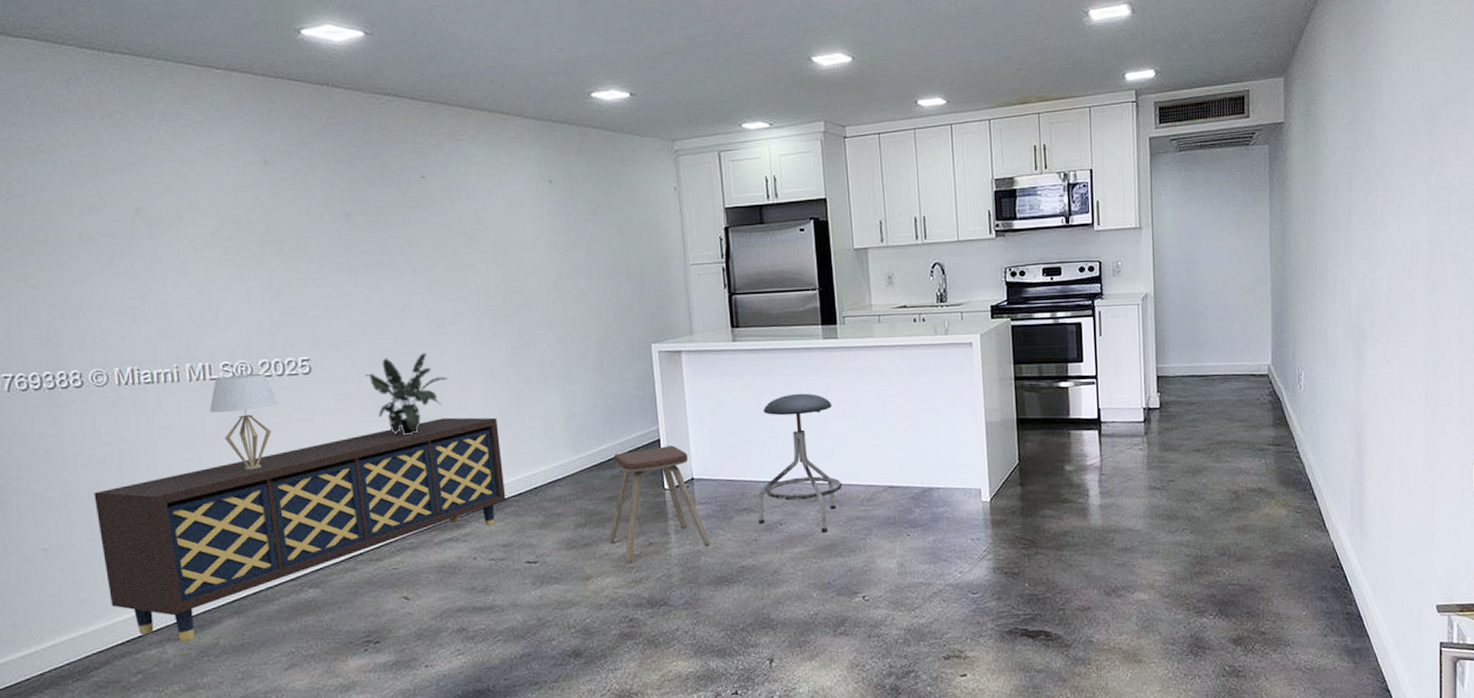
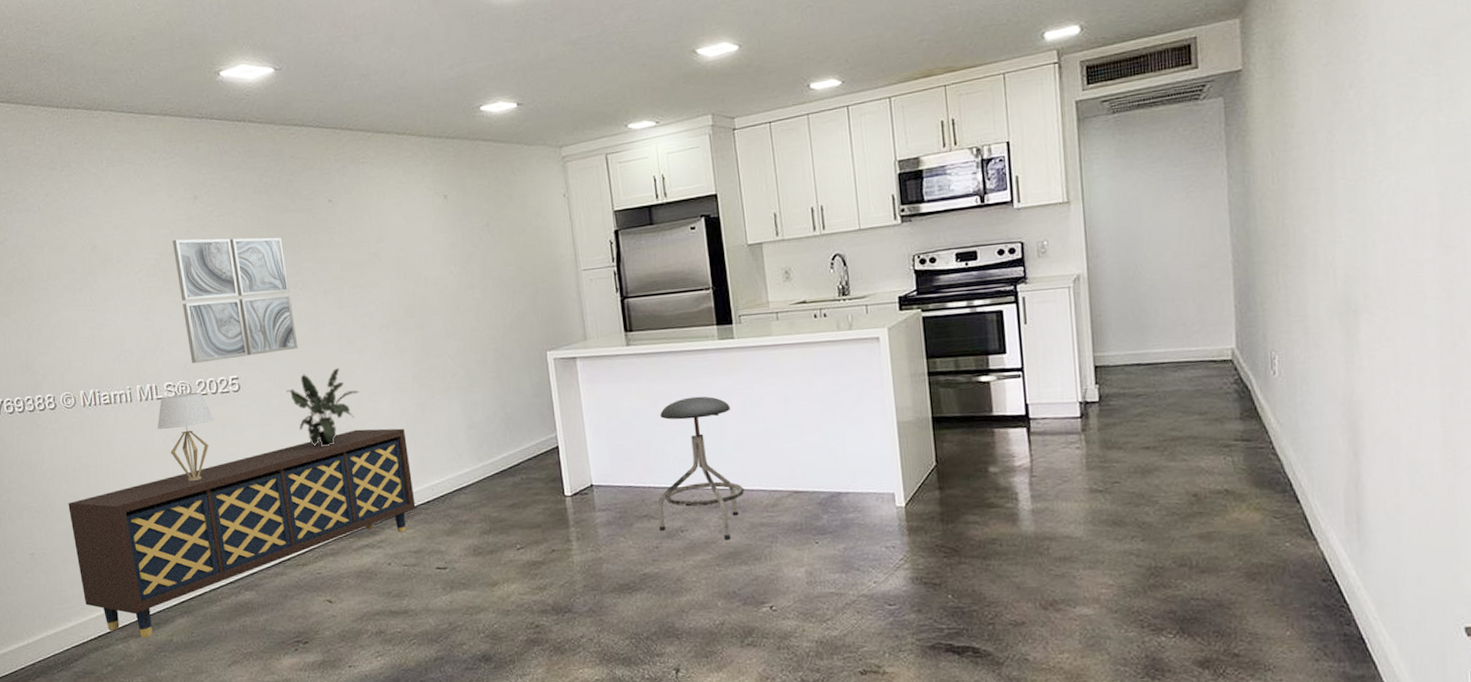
wall art: none [236,206,381,343] -> present [172,237,298,364]
music stool: present [609,445,709,563] -> none [513,452,611,569]

